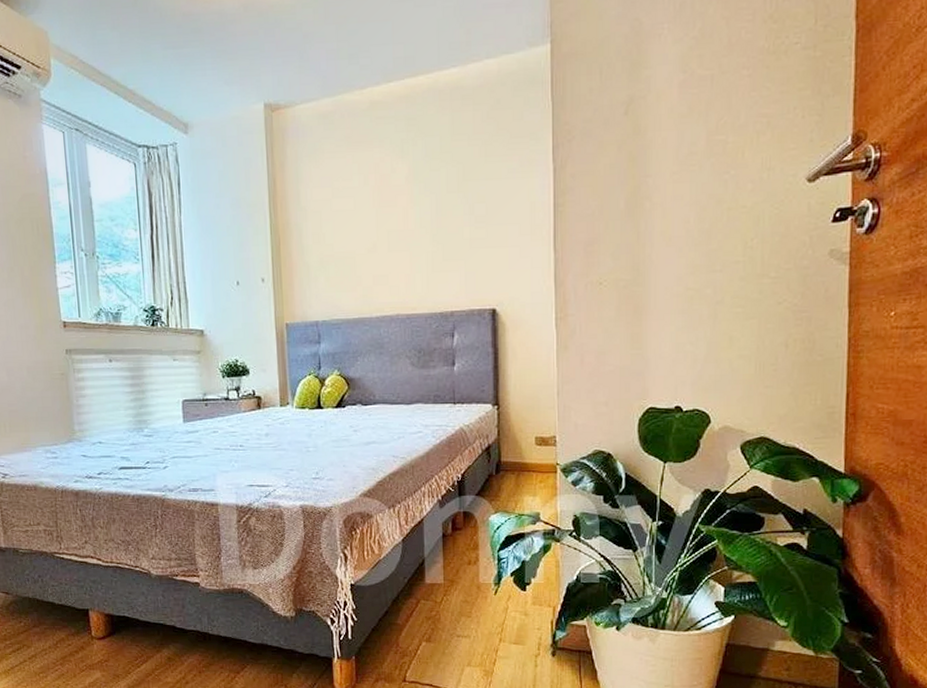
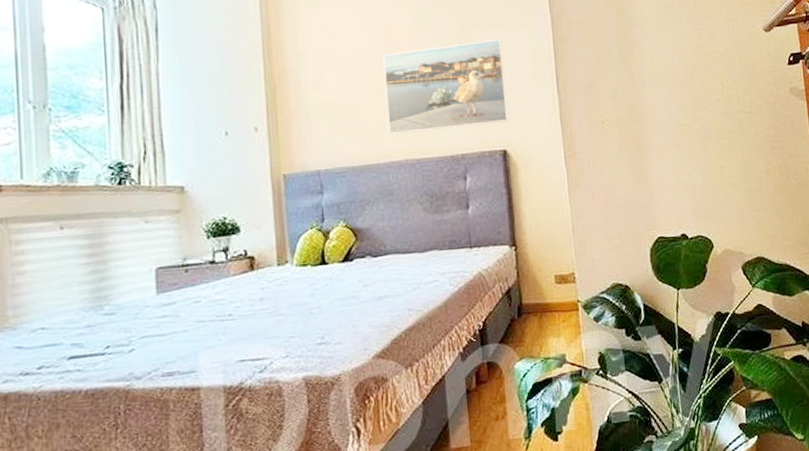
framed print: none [378,191,500,290] -> present [382,39,509,135]

